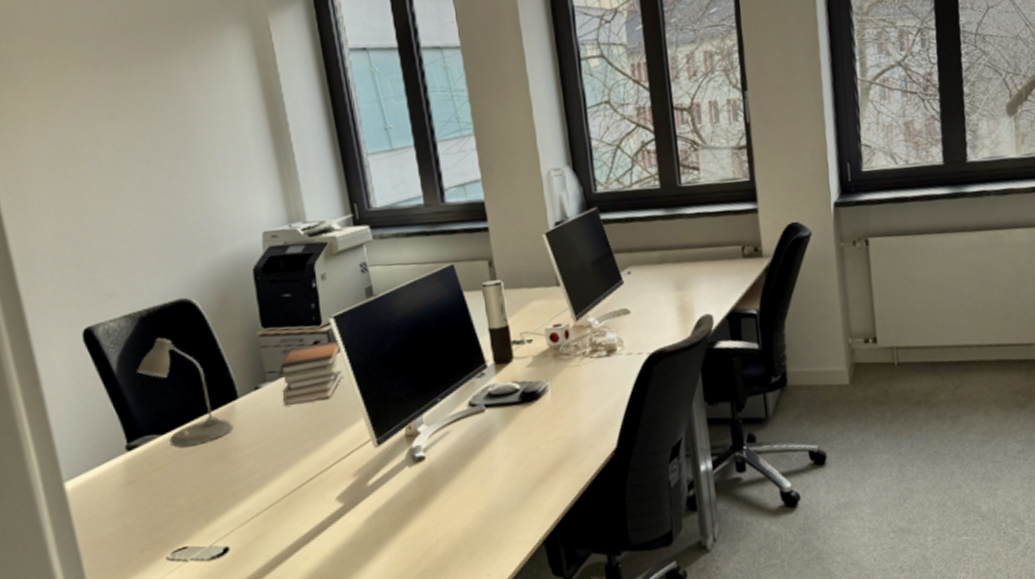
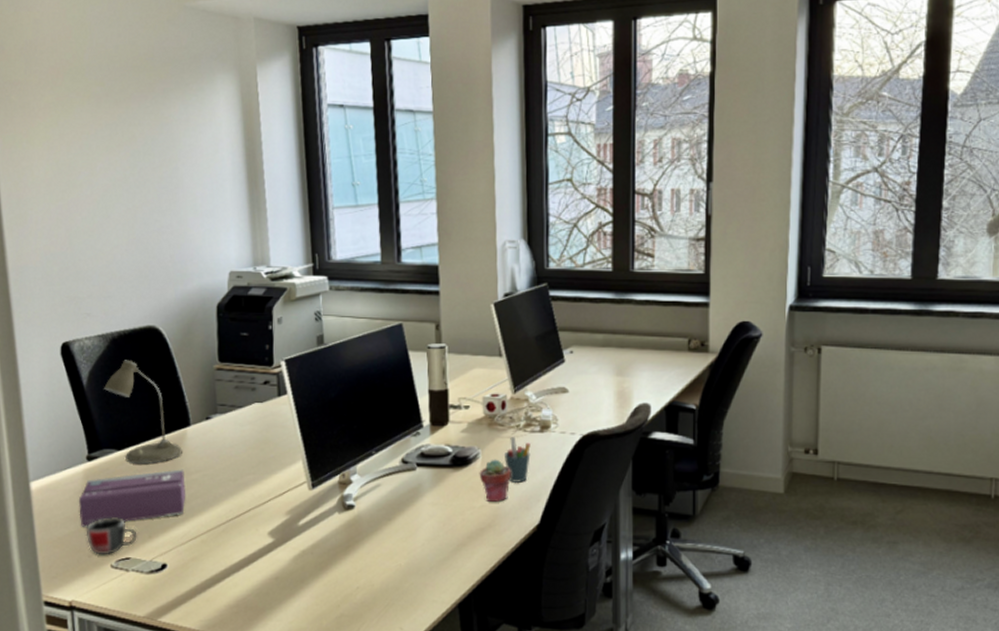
tissue box: none [122,445,243,523] -> present [79,469,186,528]
mug: none [133,506,193,550] -> present [86,517,137,555]
book stack: present [277,340,343,405] -> none [228,383,288,438]
potted succulent: none [550,389,583,433] -> present [479,459,511,502]
pen holder: none [572,363,600,411] -> present [503,436,531,484]

